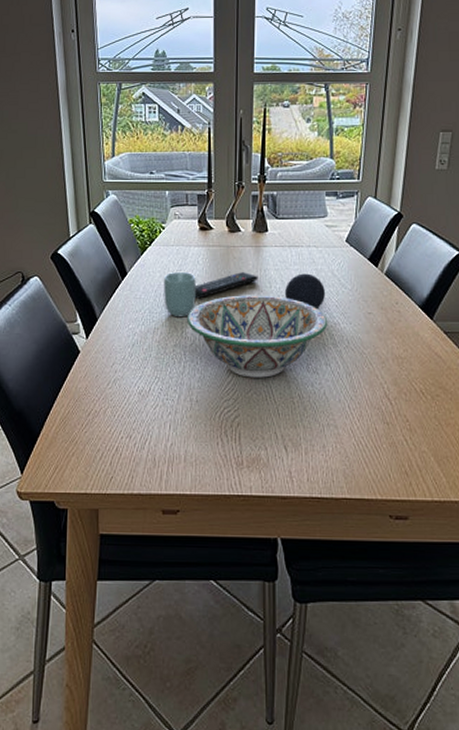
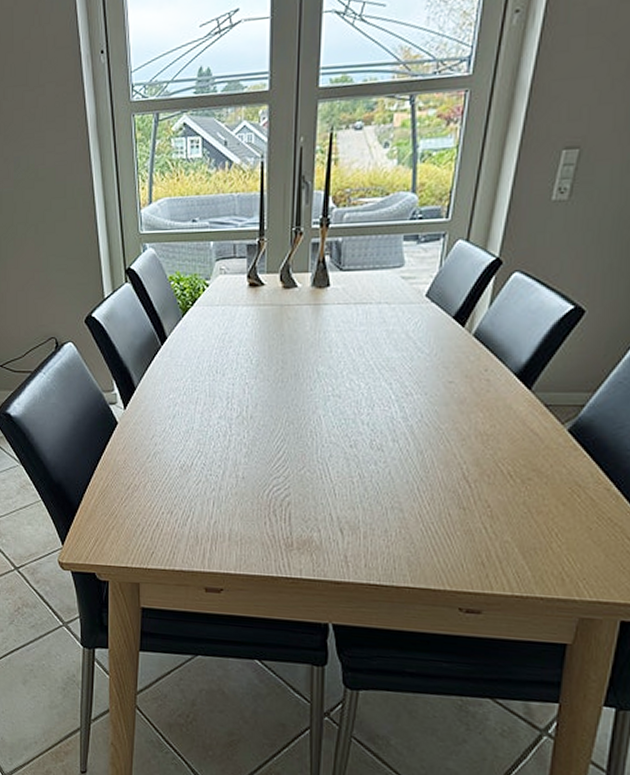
cup: present [164,271,196,318] -> none [208,334,244,387]
decorative bowl: present [188,295,328,378] -> none [234,361,398,454]
remote control: present [194,272,258,299] -> none [242,335,317,366]
decorative ball: present [284,273,326,310] -> none [347,335,398,378]

